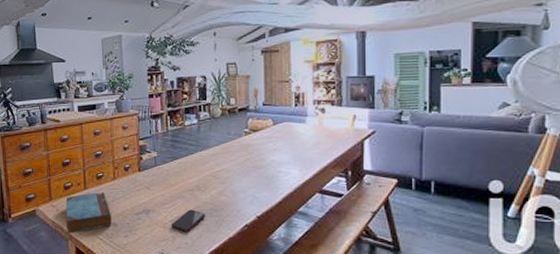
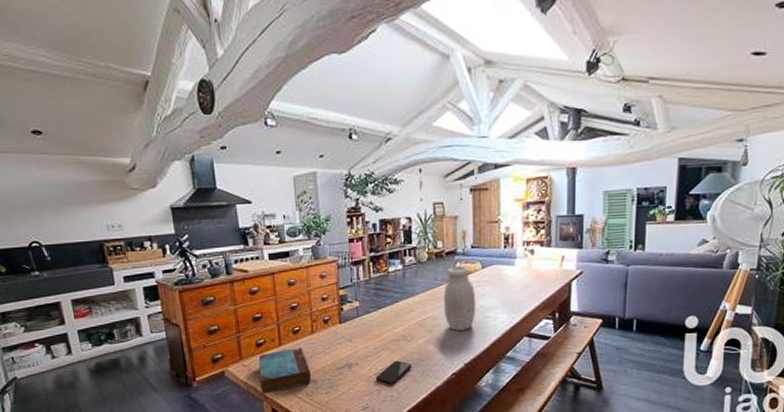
jar: none [236,121,268,183] -> present [443,265,476,330]

